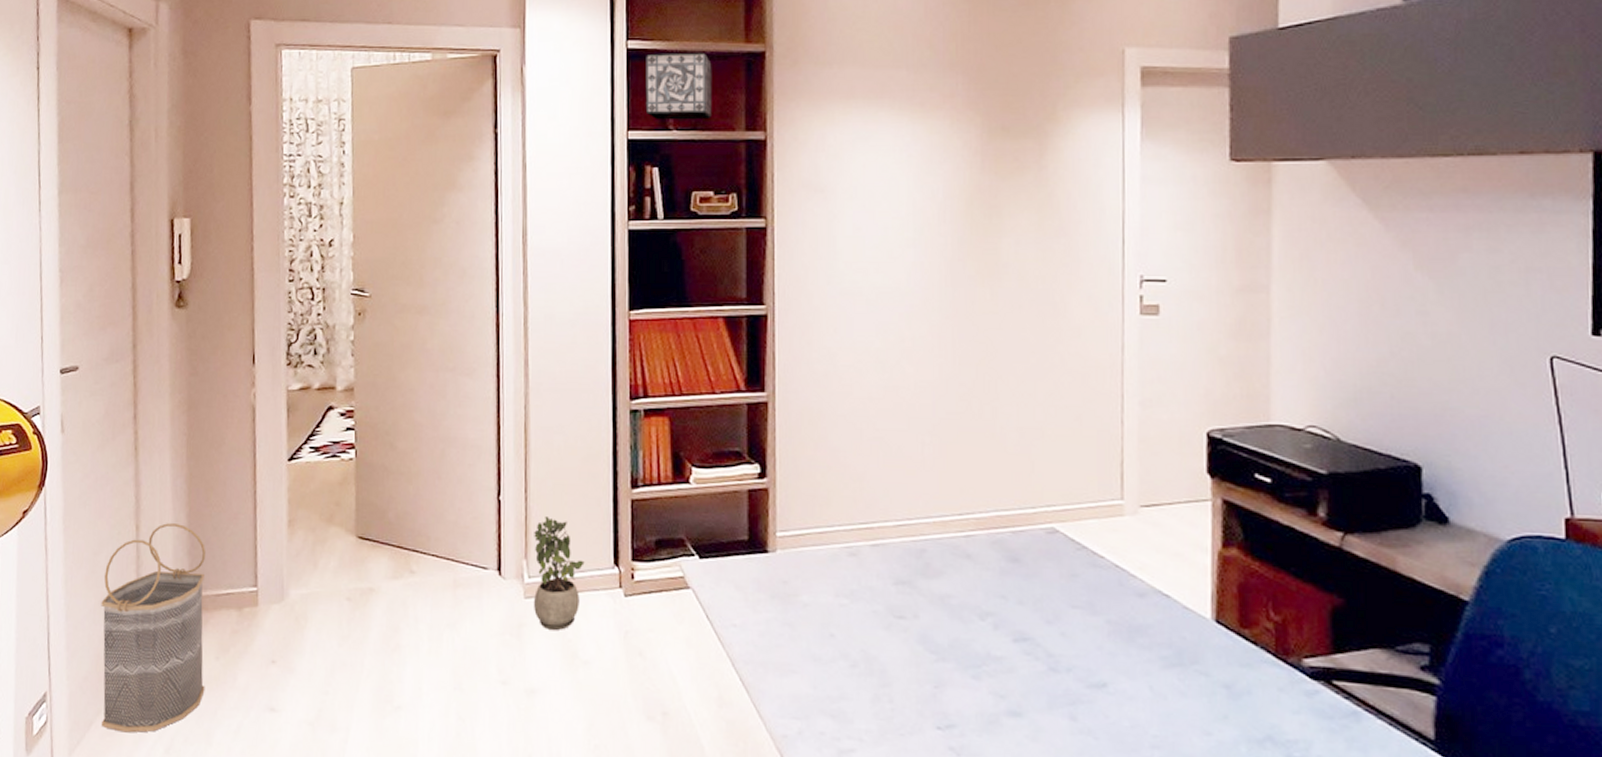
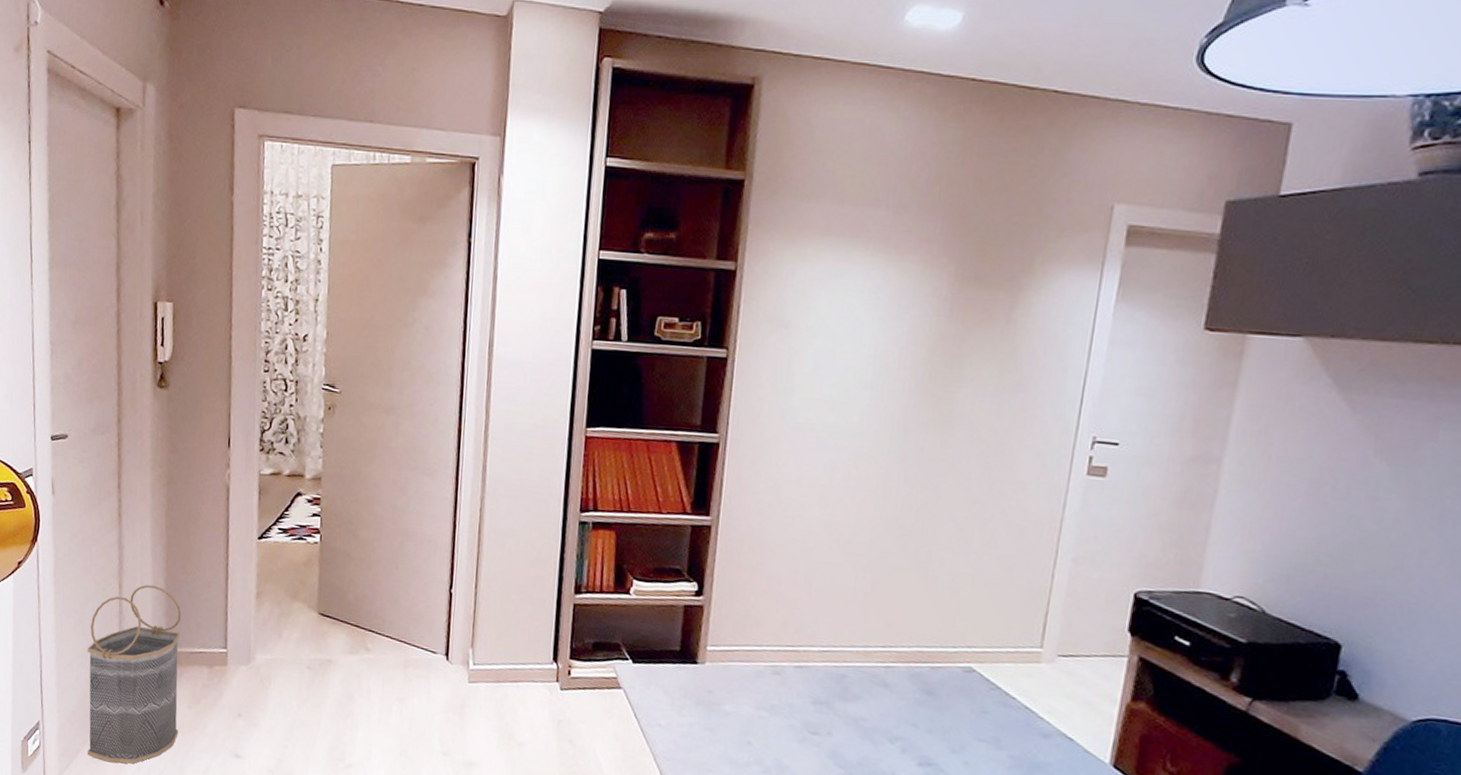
potted plant: present [534,515,585,630] -> none [476,611,526,714]
decorative box: present [645,53,712,120] -> none [618,174,690,245]

